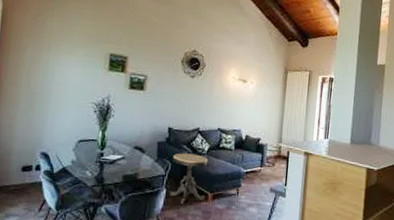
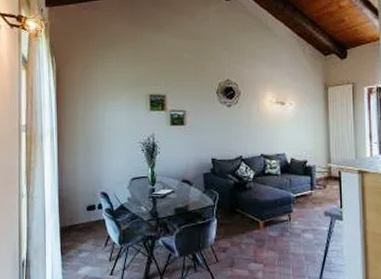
side table: present [169,153,208,204] -> none [220,182,256,233]

